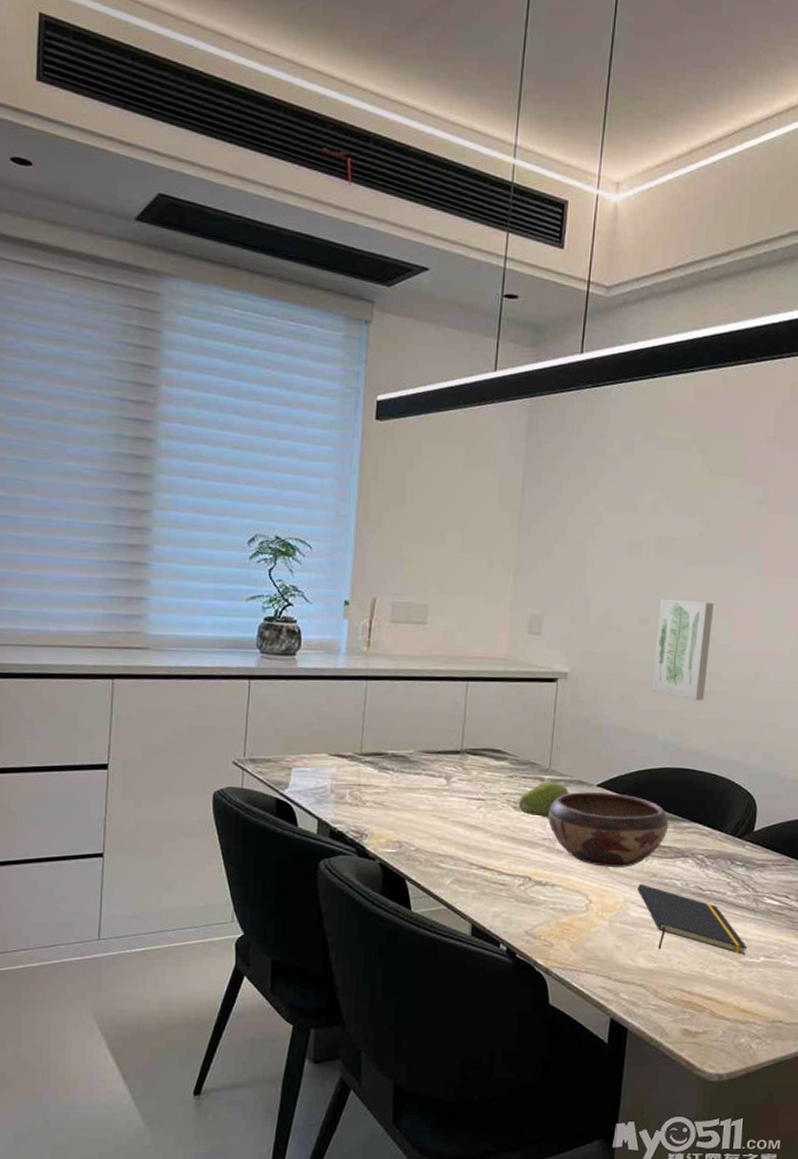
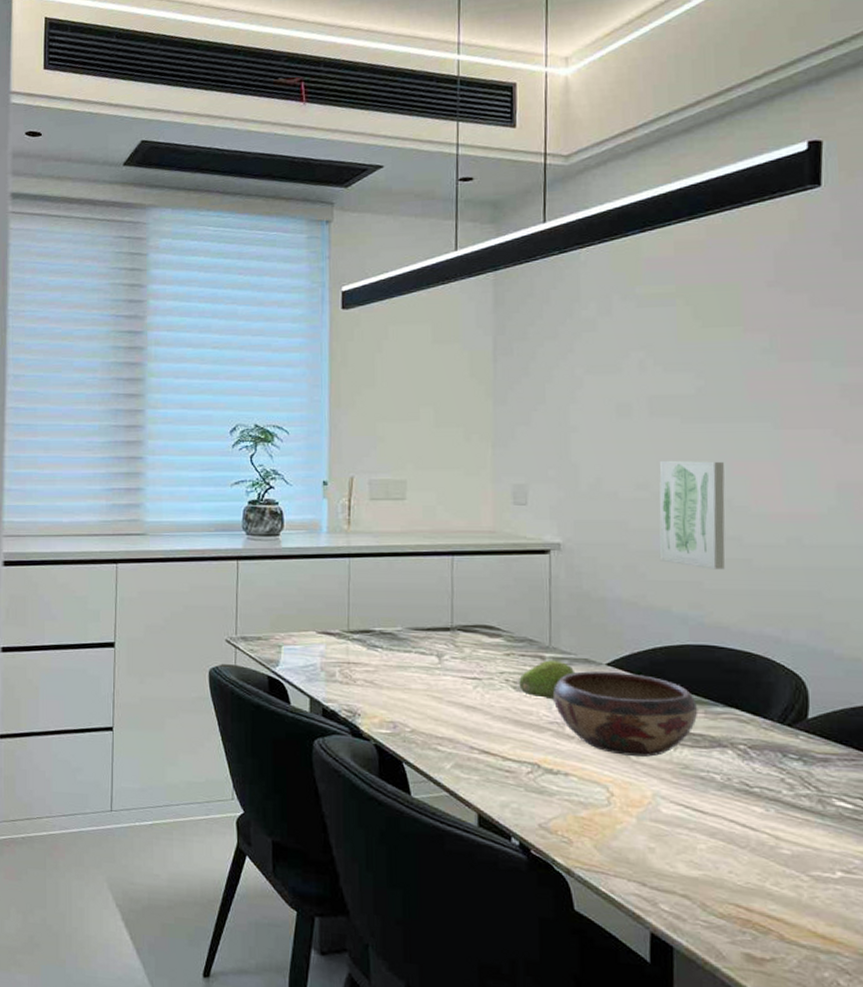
notepad: present [637,884,748,955] -> none [667,777,818,868]

